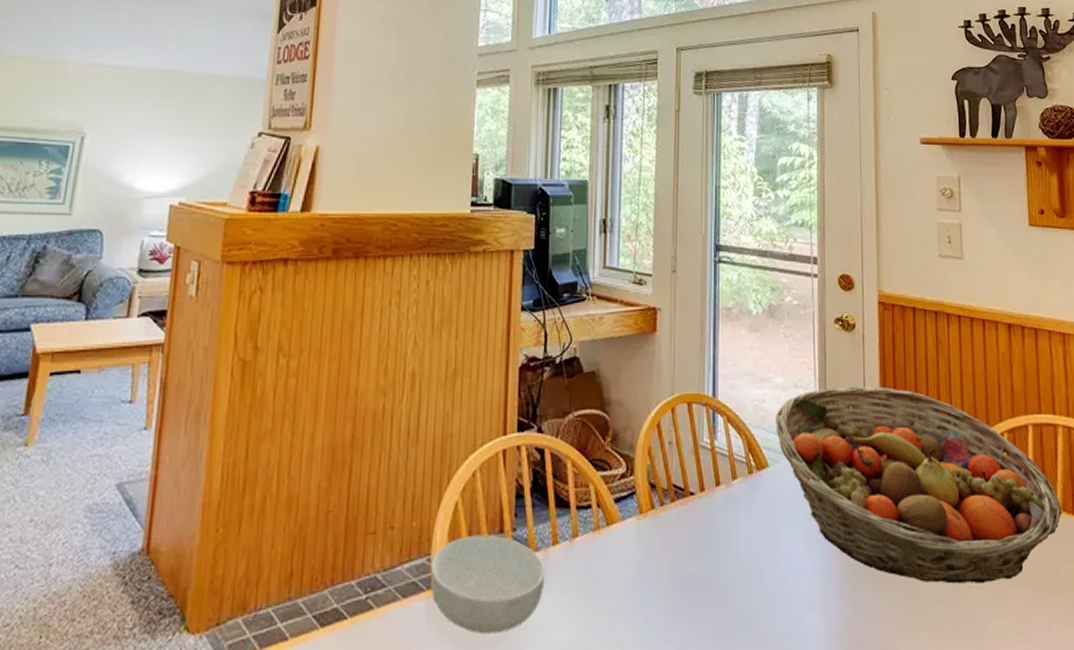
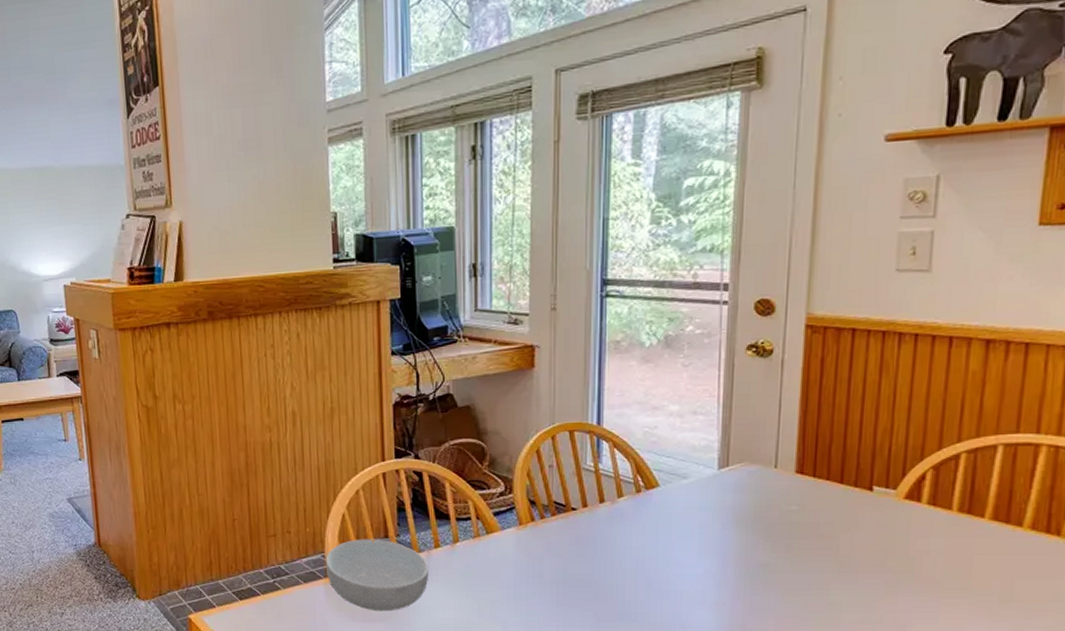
fruit basket: present [775,386,1063,584] -> none [669,411,1031,592]

